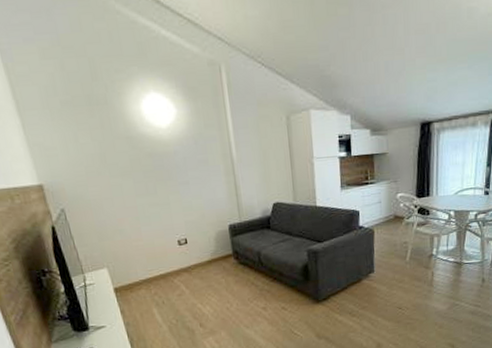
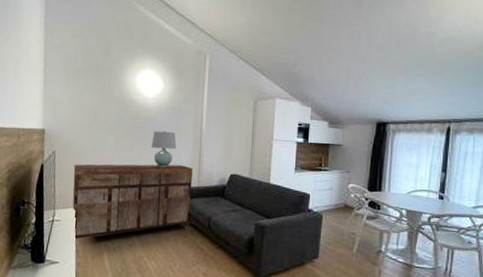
sideboard: none [91,201,239,300] -> present [72,164,193,239]
lamp: none [176,165,208,209] -> present [151,130,177,168]

